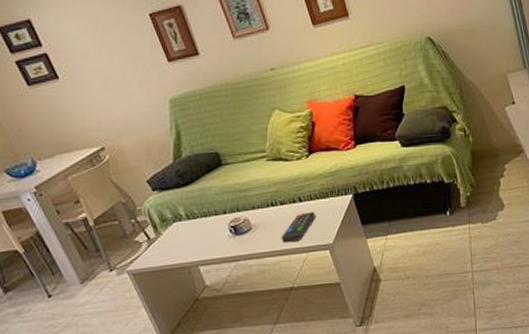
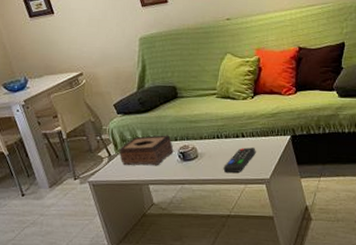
tissue box: none [159,209,224,249] -> present [118,135,174,166]

